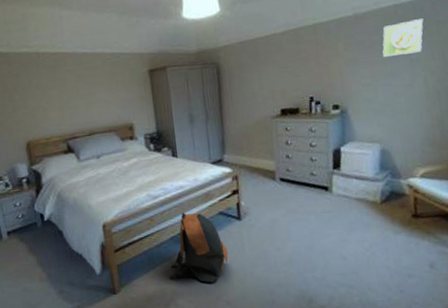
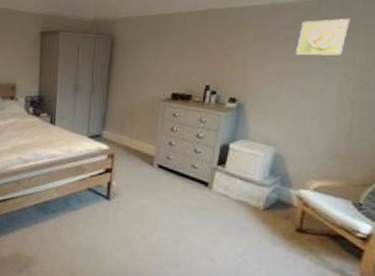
backpack: present [170,212,229,283] -> none [27,181,91,258]

